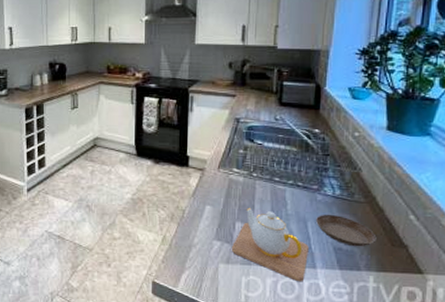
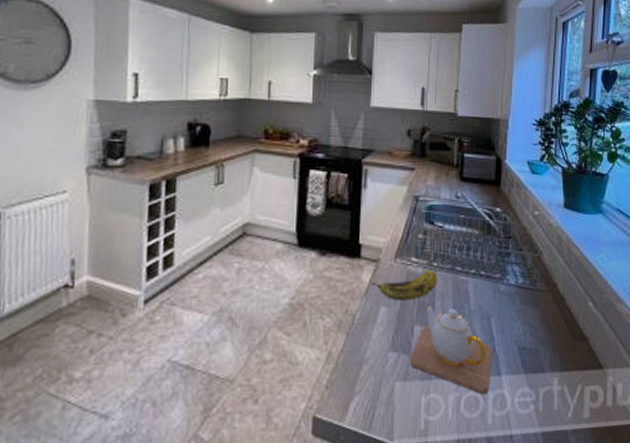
fruit: none [198,179,256,202] -> present [372,270,437,301]
saucer: present [316,214,377,247] -> none [500,307,559,344]

